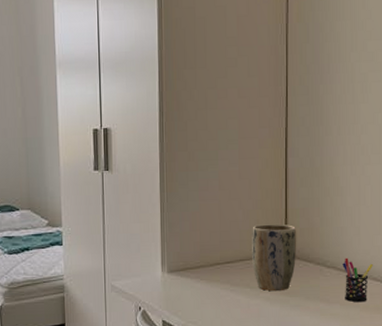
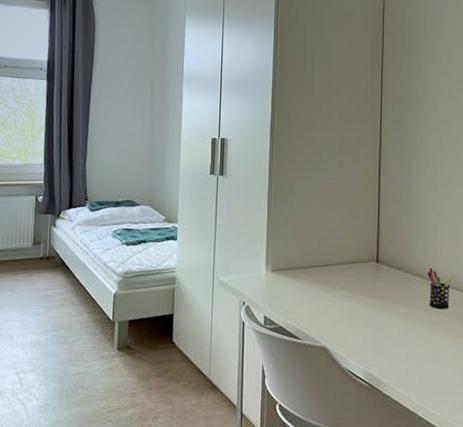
plant pot: present [252,224,297,291] -> none [347,232,388,294]

